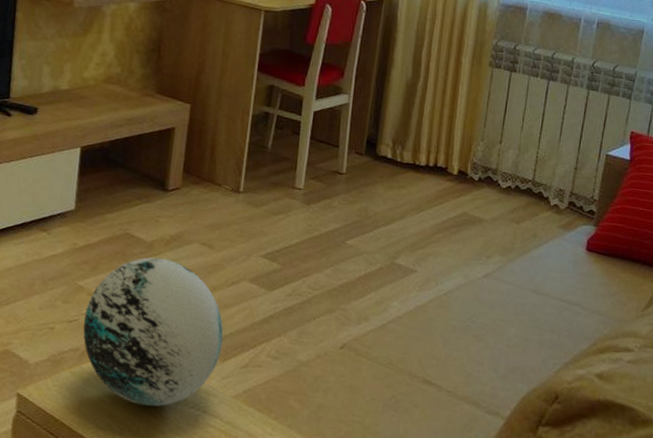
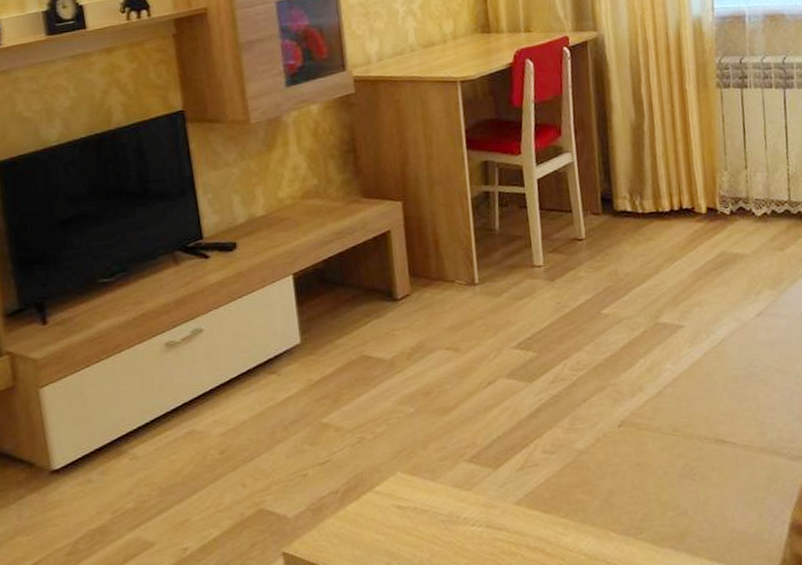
decorative orb: present [83,257,224,407] -> none [336,373,492,535]

